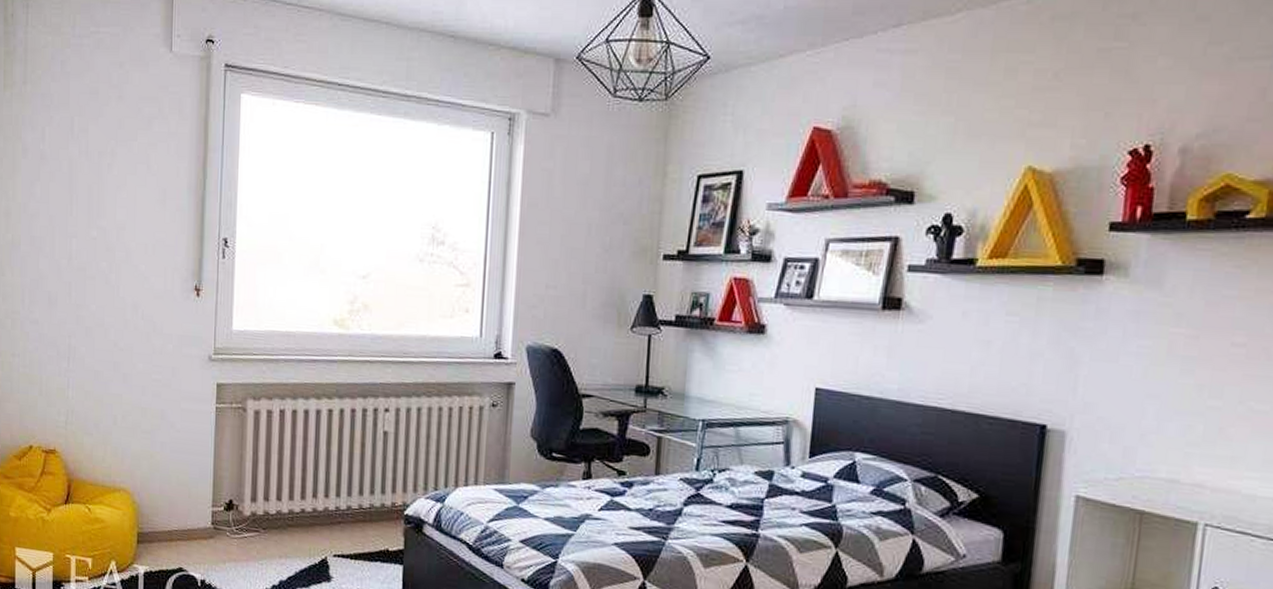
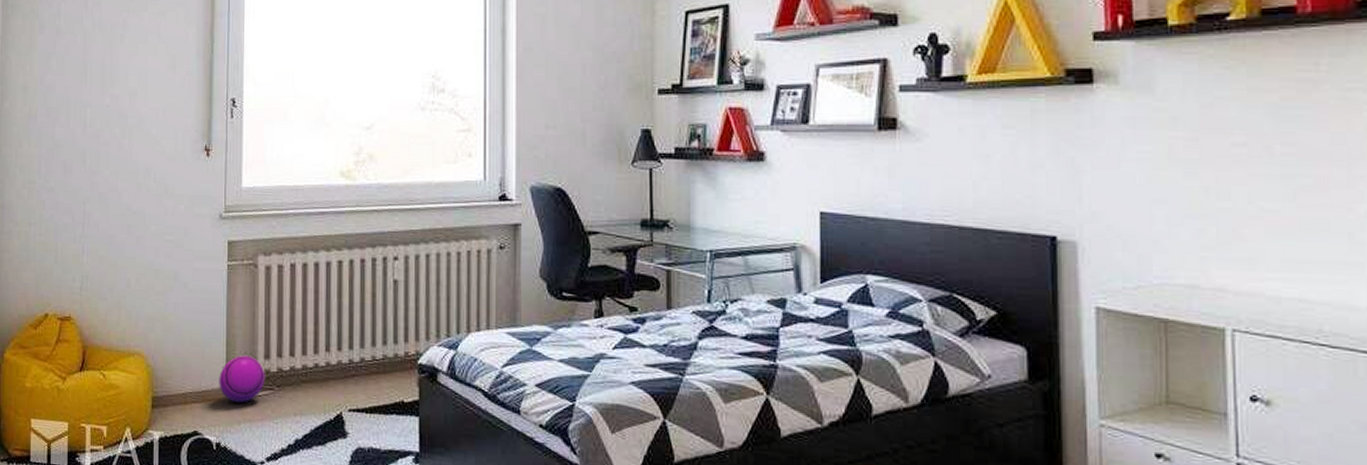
ball: none [205,497,251,543] -> present [219,355,265,403]

